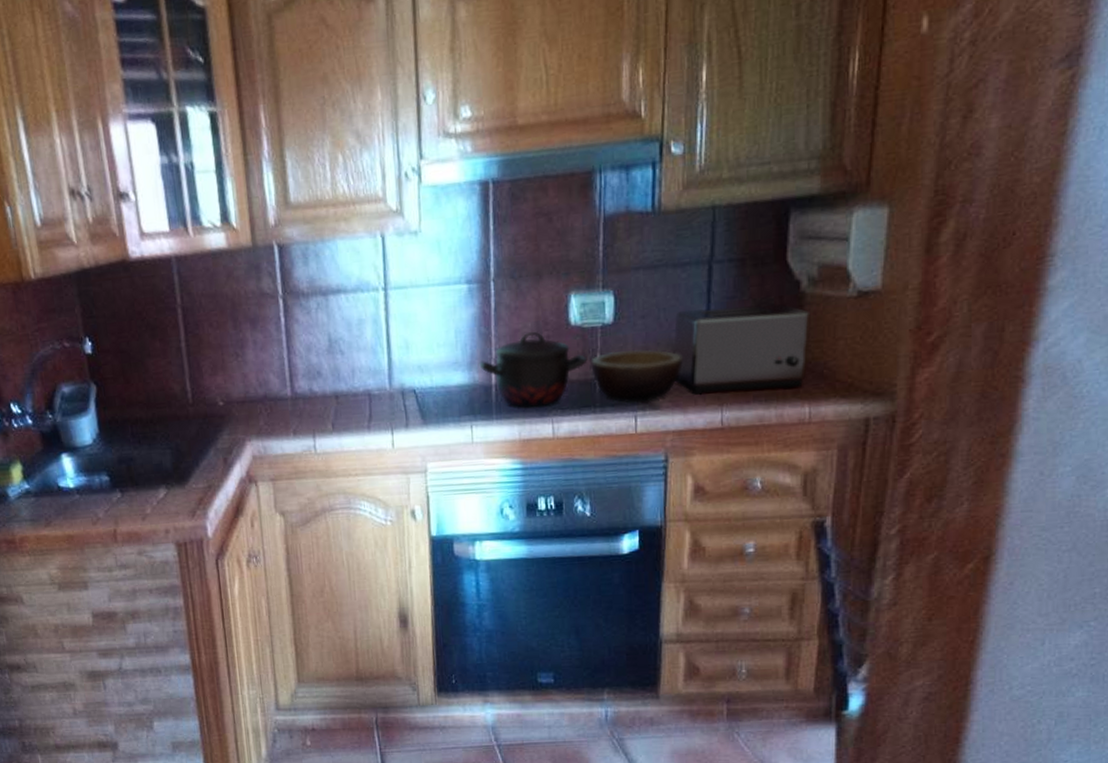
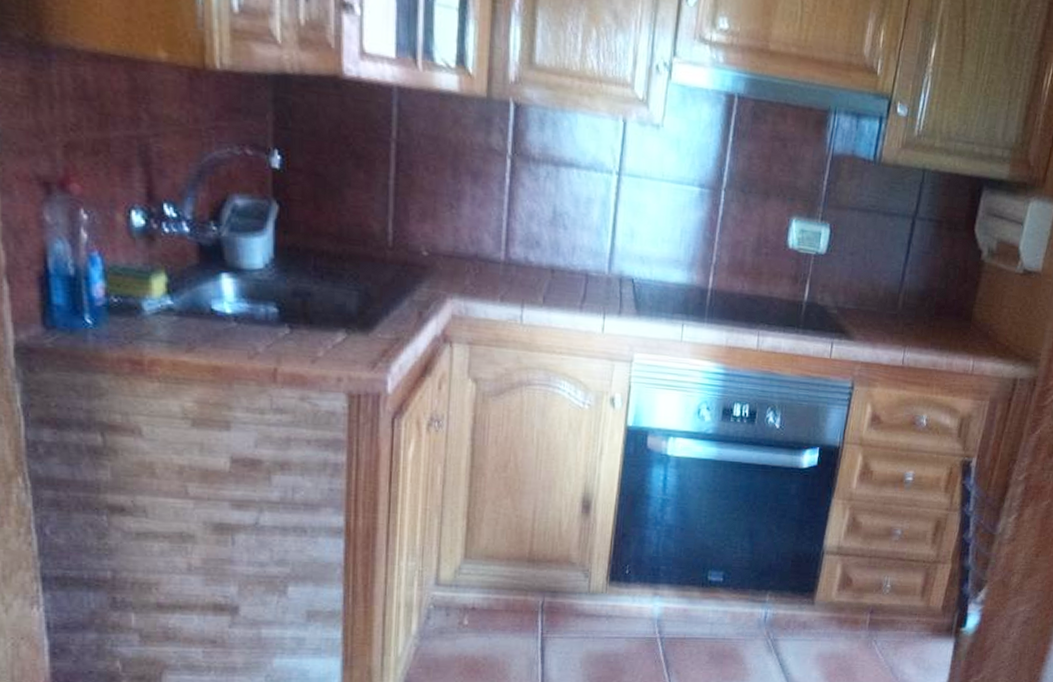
cooking pot: present [479,331,588,408] -> none [699,245,799,319]
bowl: present [591,349,683,401] -> none [800,279,879,331]
toaster: present [673,304,811,394] -> none [870,256,986,342]

